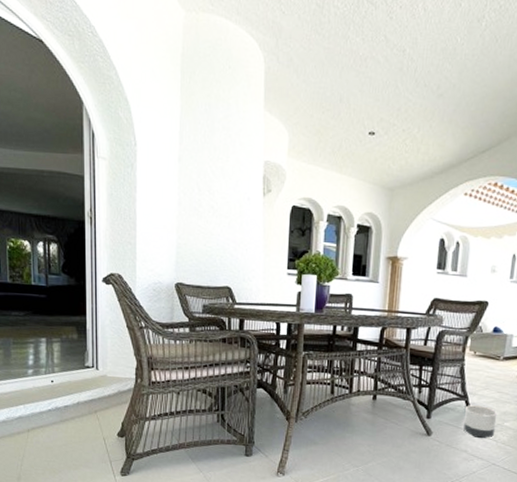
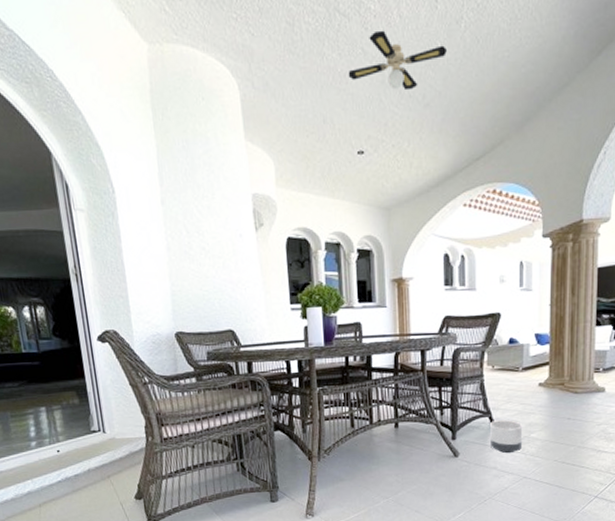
ceiling fan: none [368,20,465,80] -> present [348,30,447,91]

